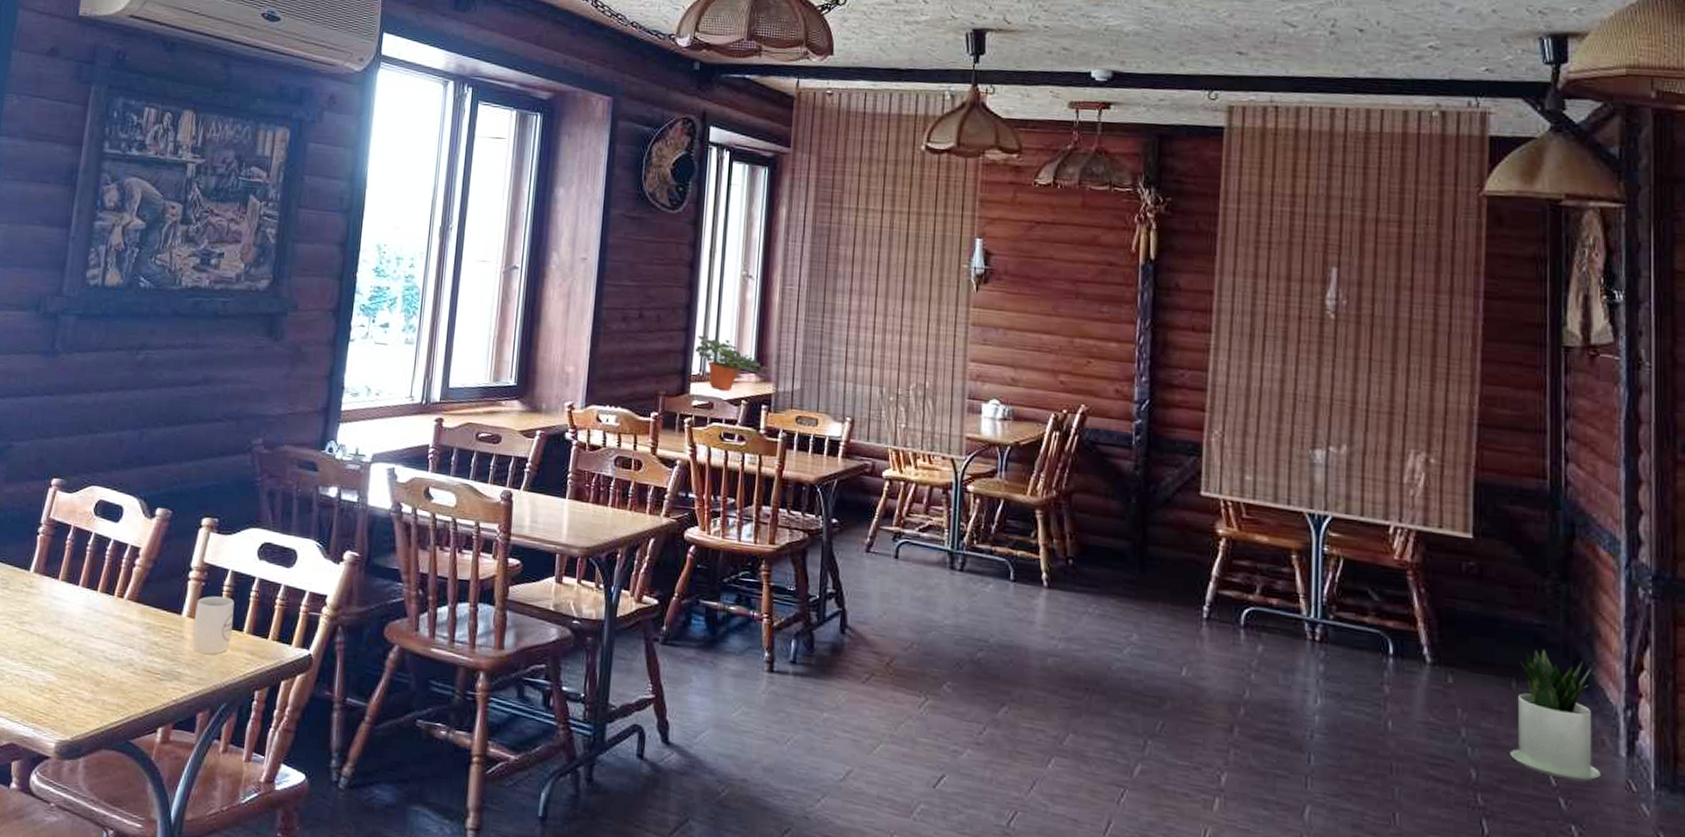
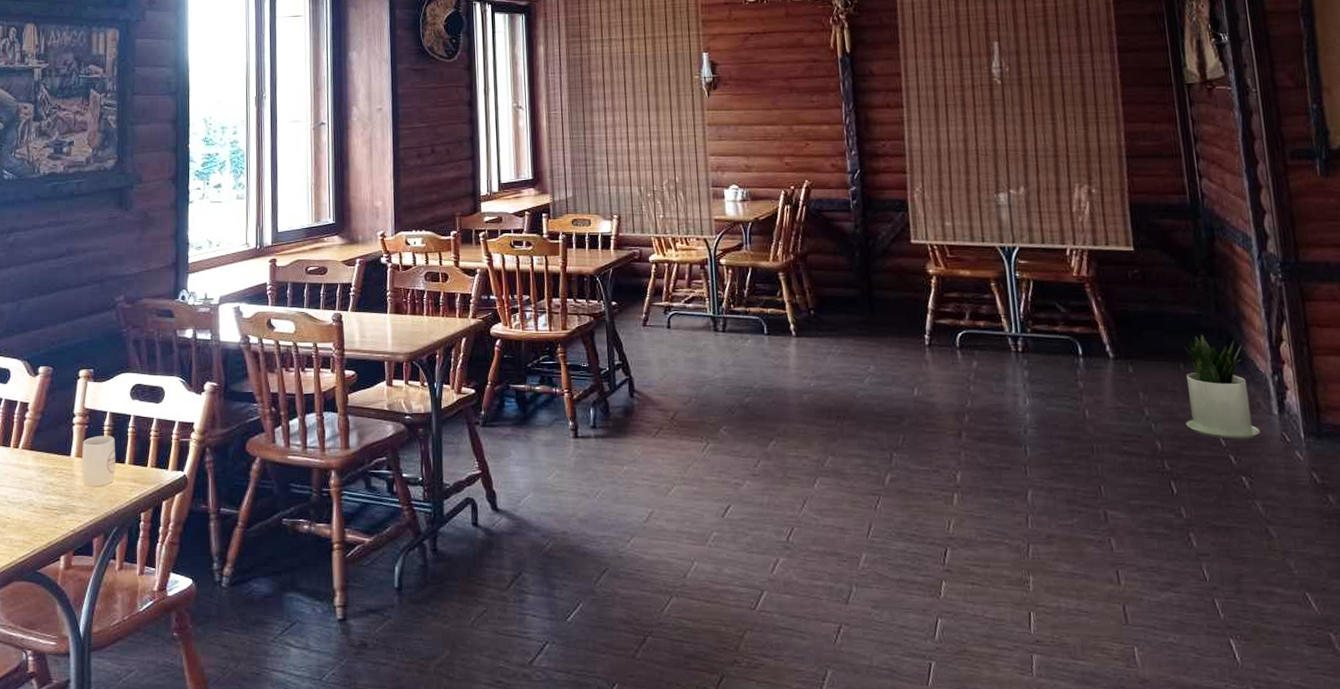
potted plant: present [694,335,770,391] -> none [481,161,546,205]

